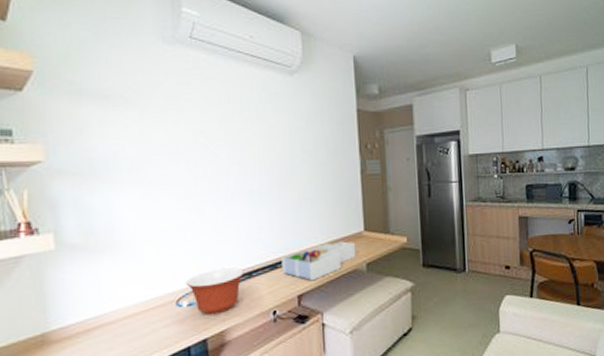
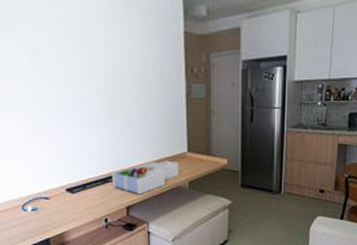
mixing bowl: present [185,267,244,315] -> none [29,180,79,219]

